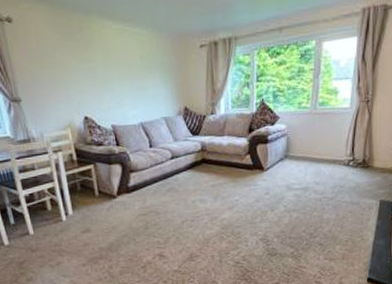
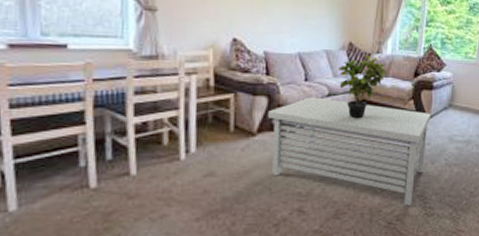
coffee table: none [122,160,267,248] -> present [267,97,430,206]
potted plant: none [178,117,223,177] -> present [339,54,388,119]

